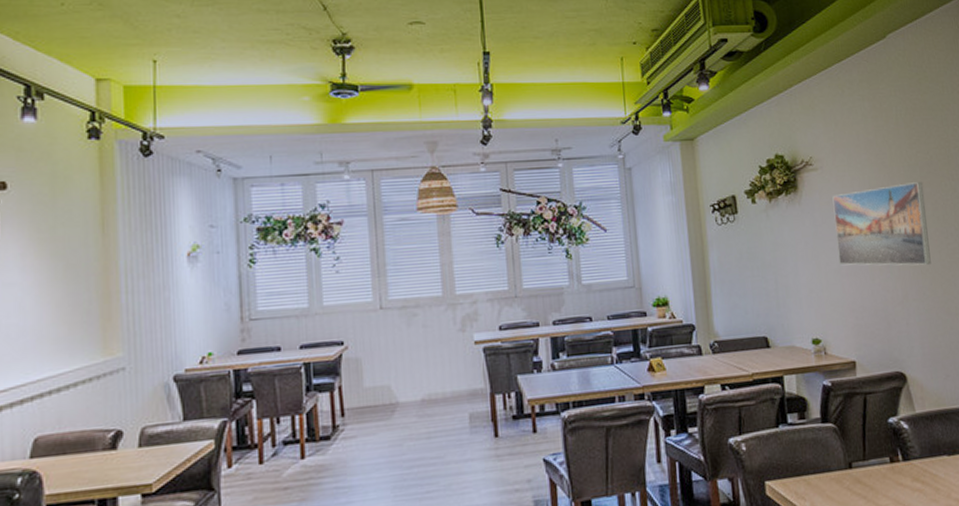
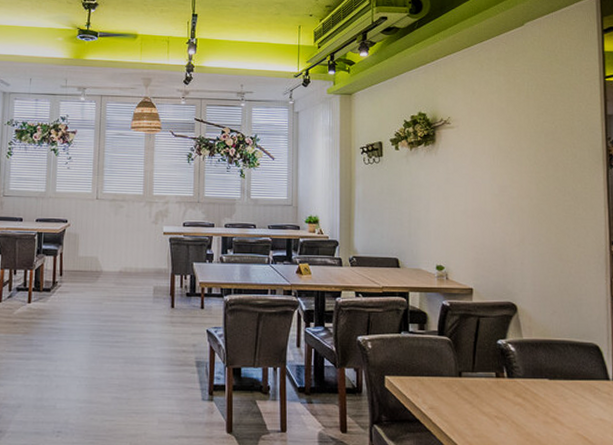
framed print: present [832,182,931,266] -> none [465,146,548,216]

